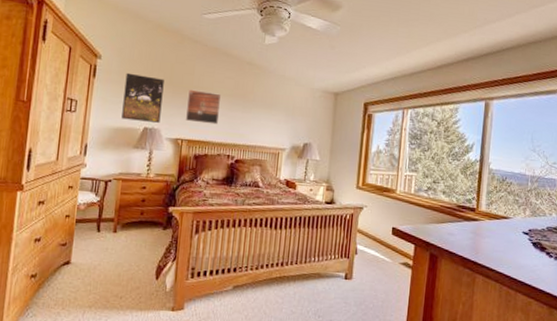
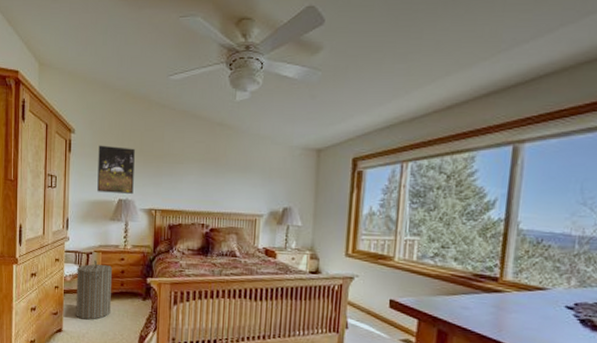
laundry hamper: none [87,187,133,251] -> present [76,259,113,320]
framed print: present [185,89,222,125] -> none [157,157,193,193]

